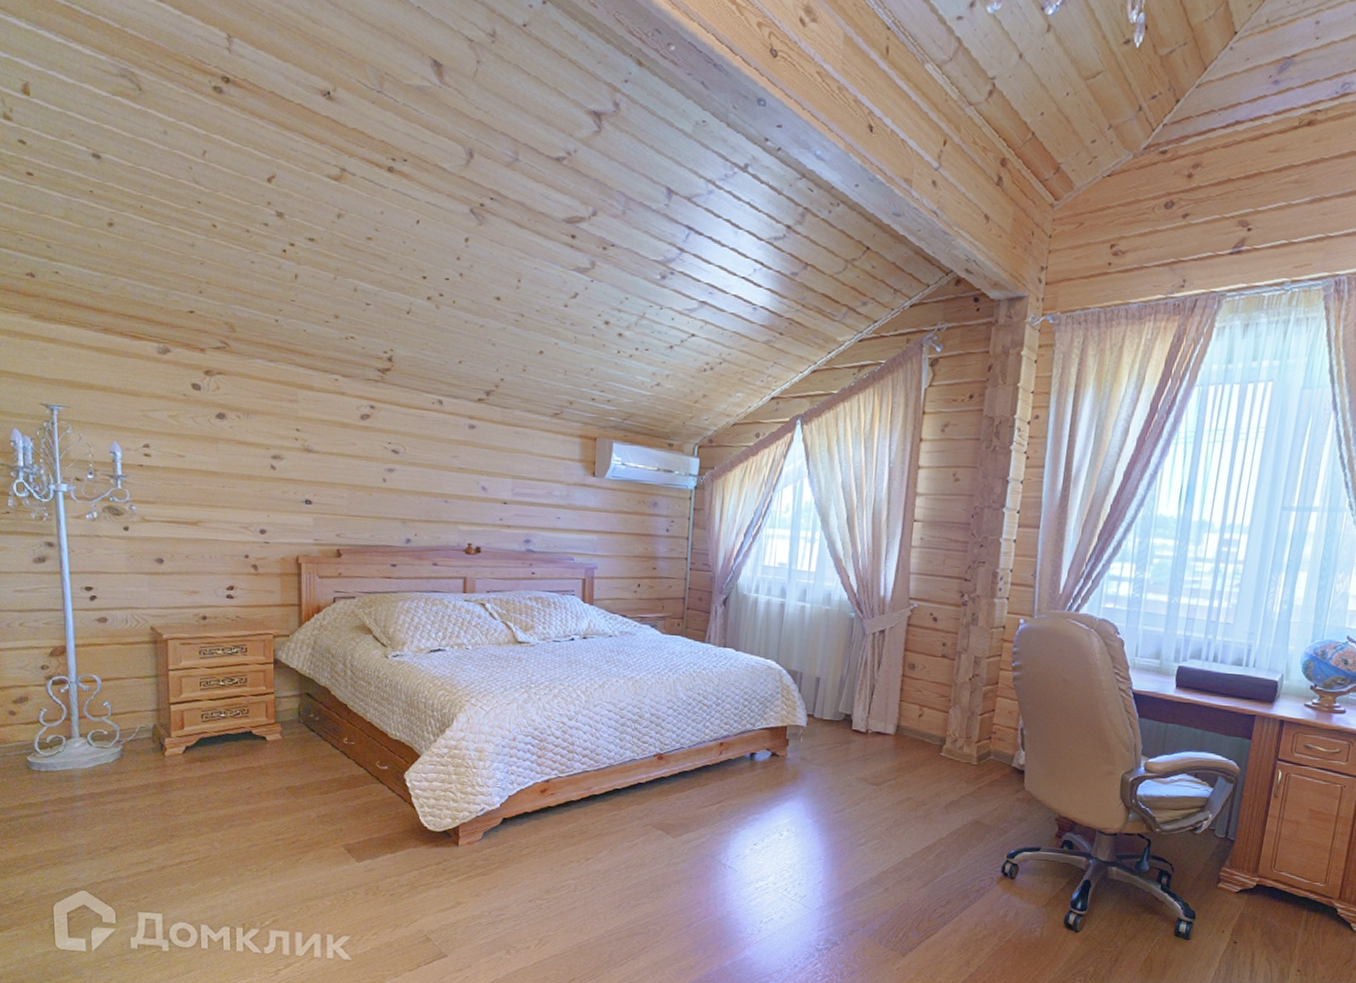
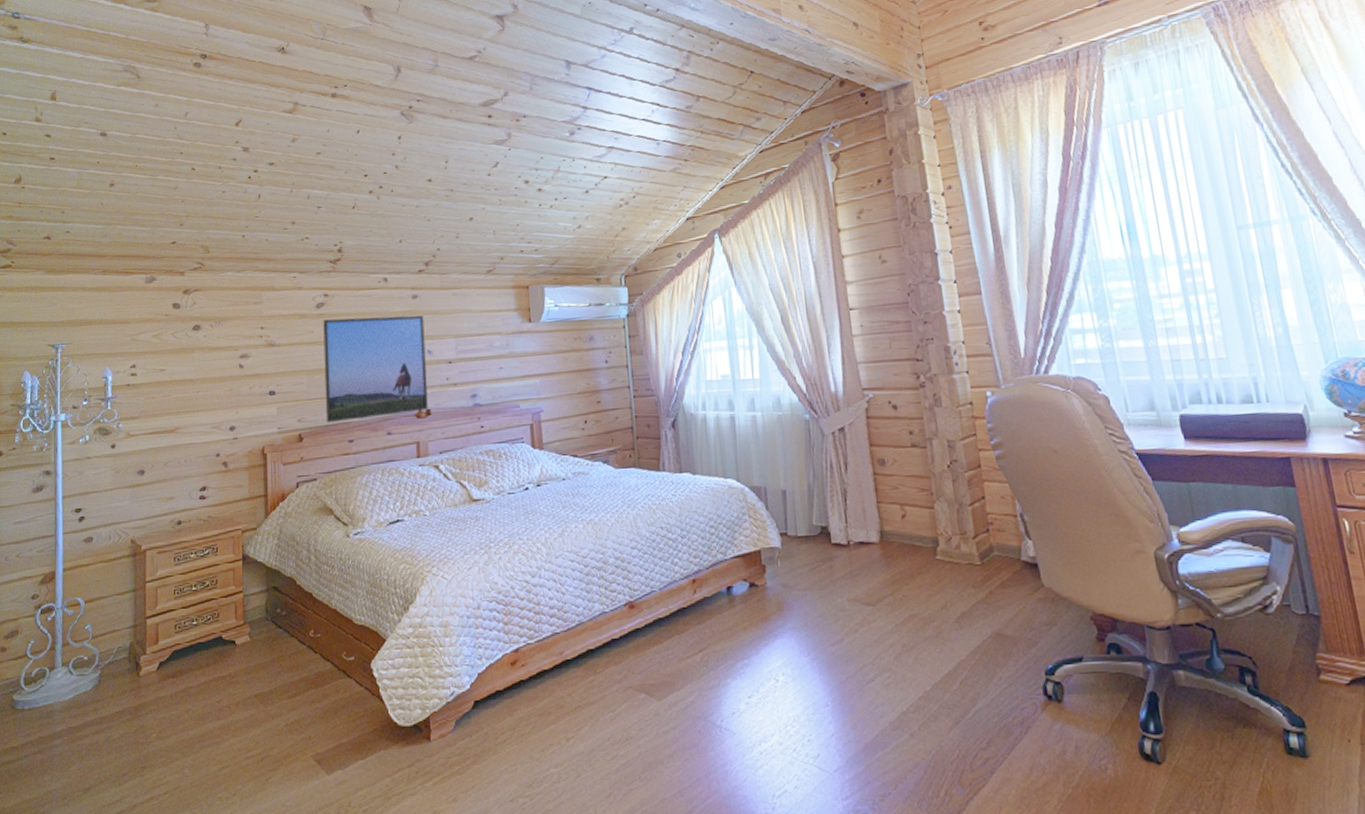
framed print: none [367,433,480,547] -> present [323,315,428,422]

